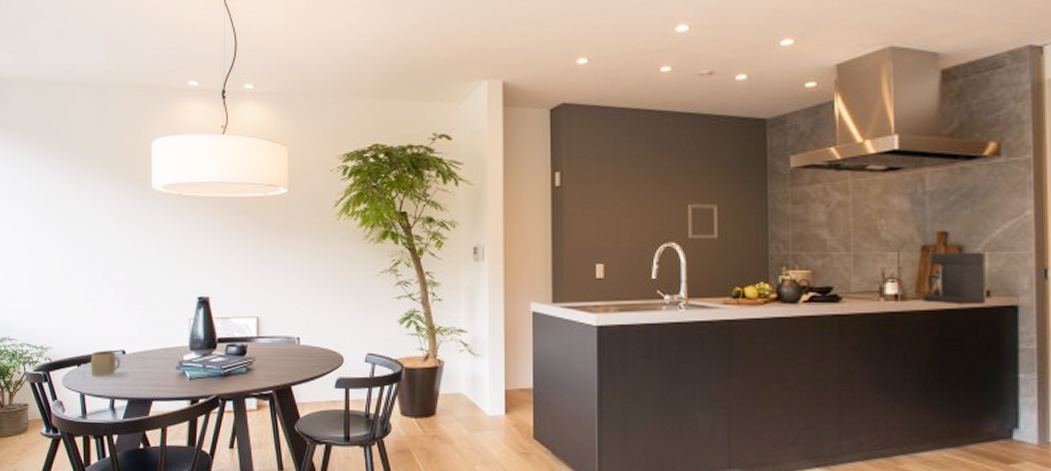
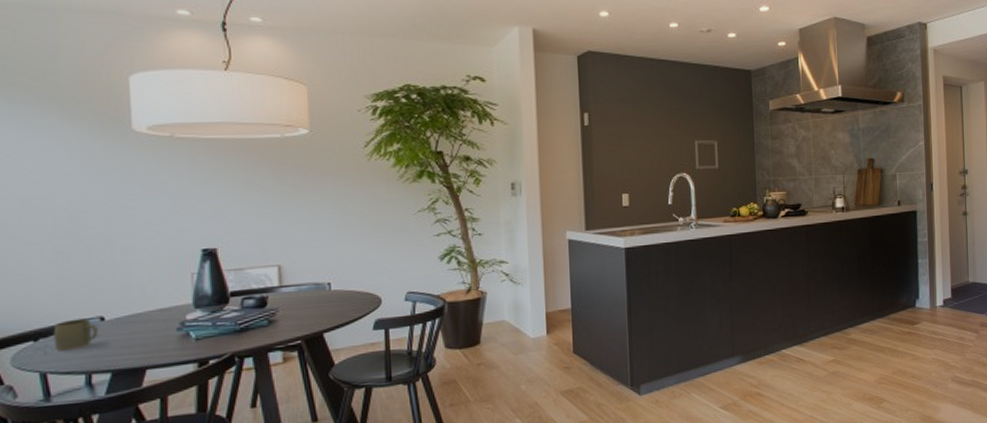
coffee maker: present [923,252,986,305] -> none [860,173,898,213]

